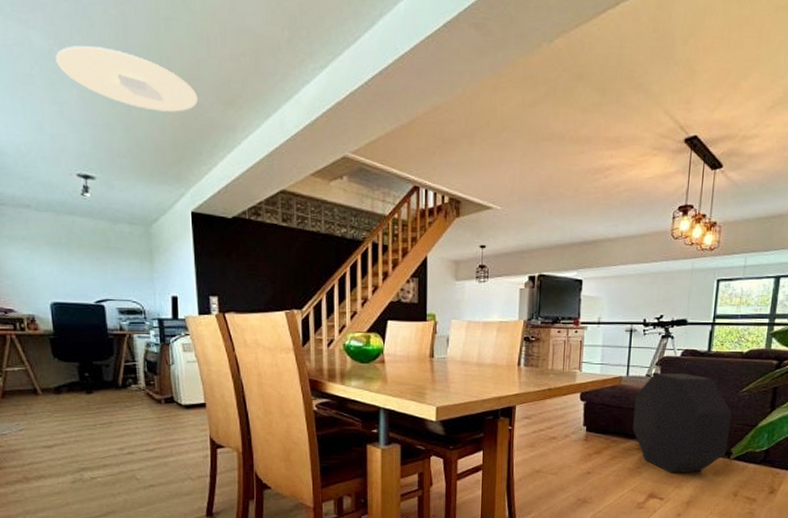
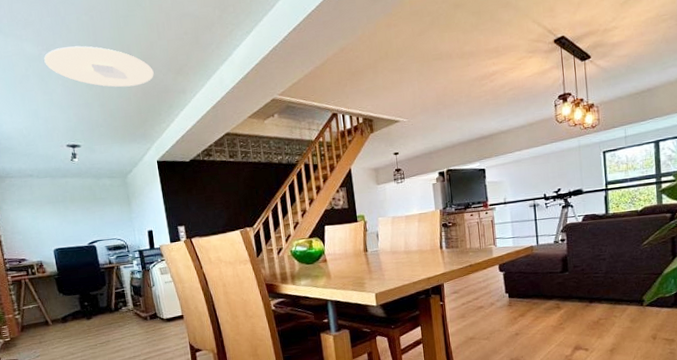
ottoman: present [633,373,732,473] -> none [547,235,639,326]

